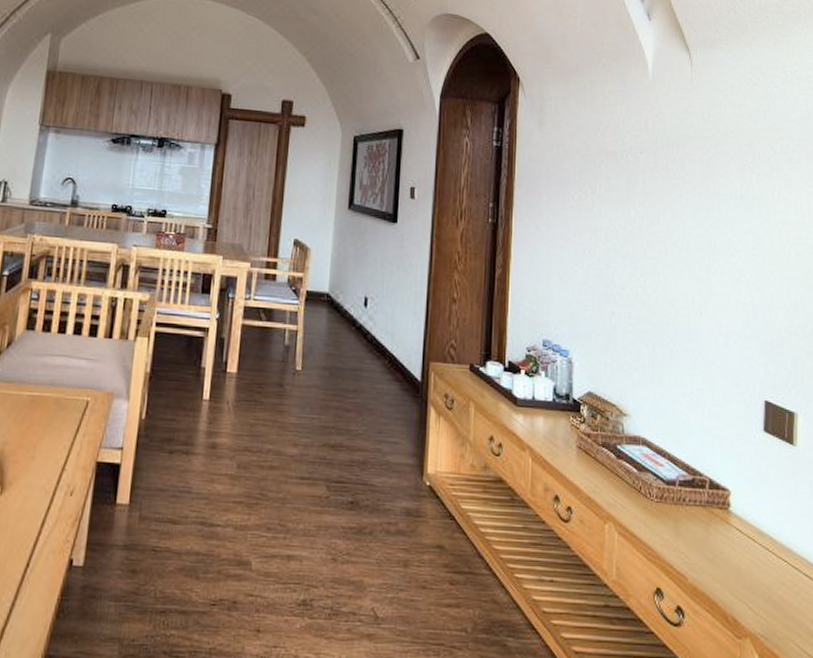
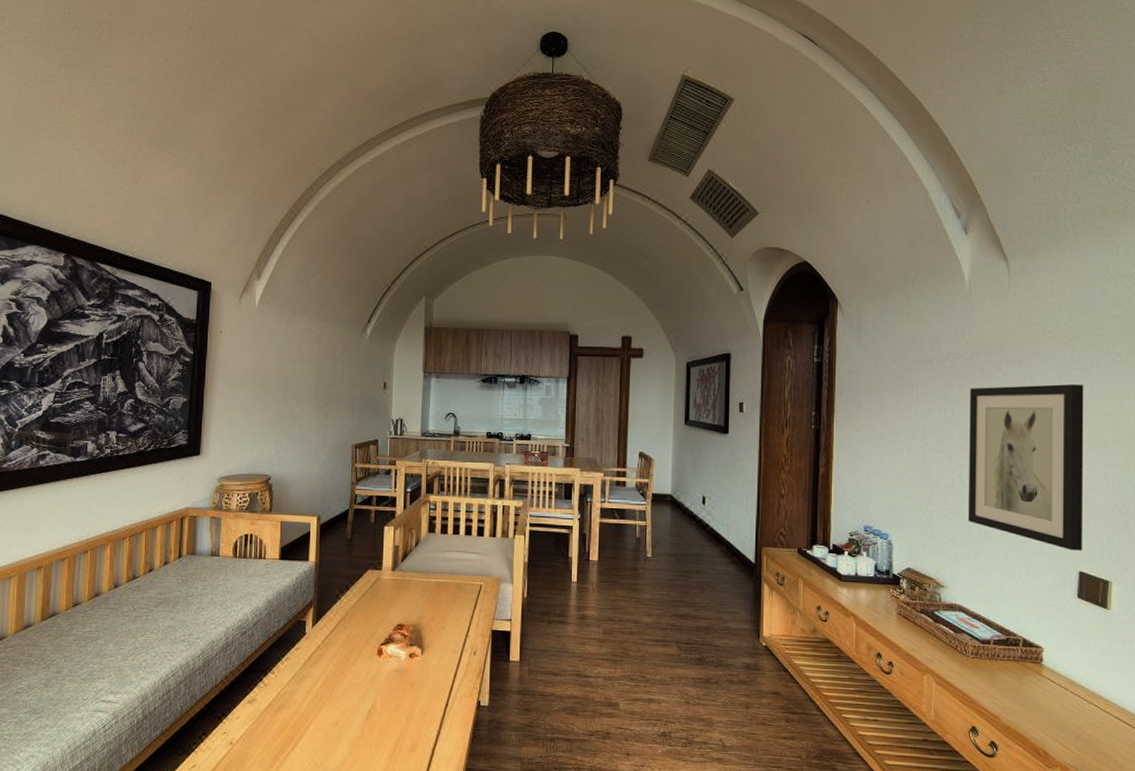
wall art: none [652,186,768,377] -> present [968,384,1084,551]

